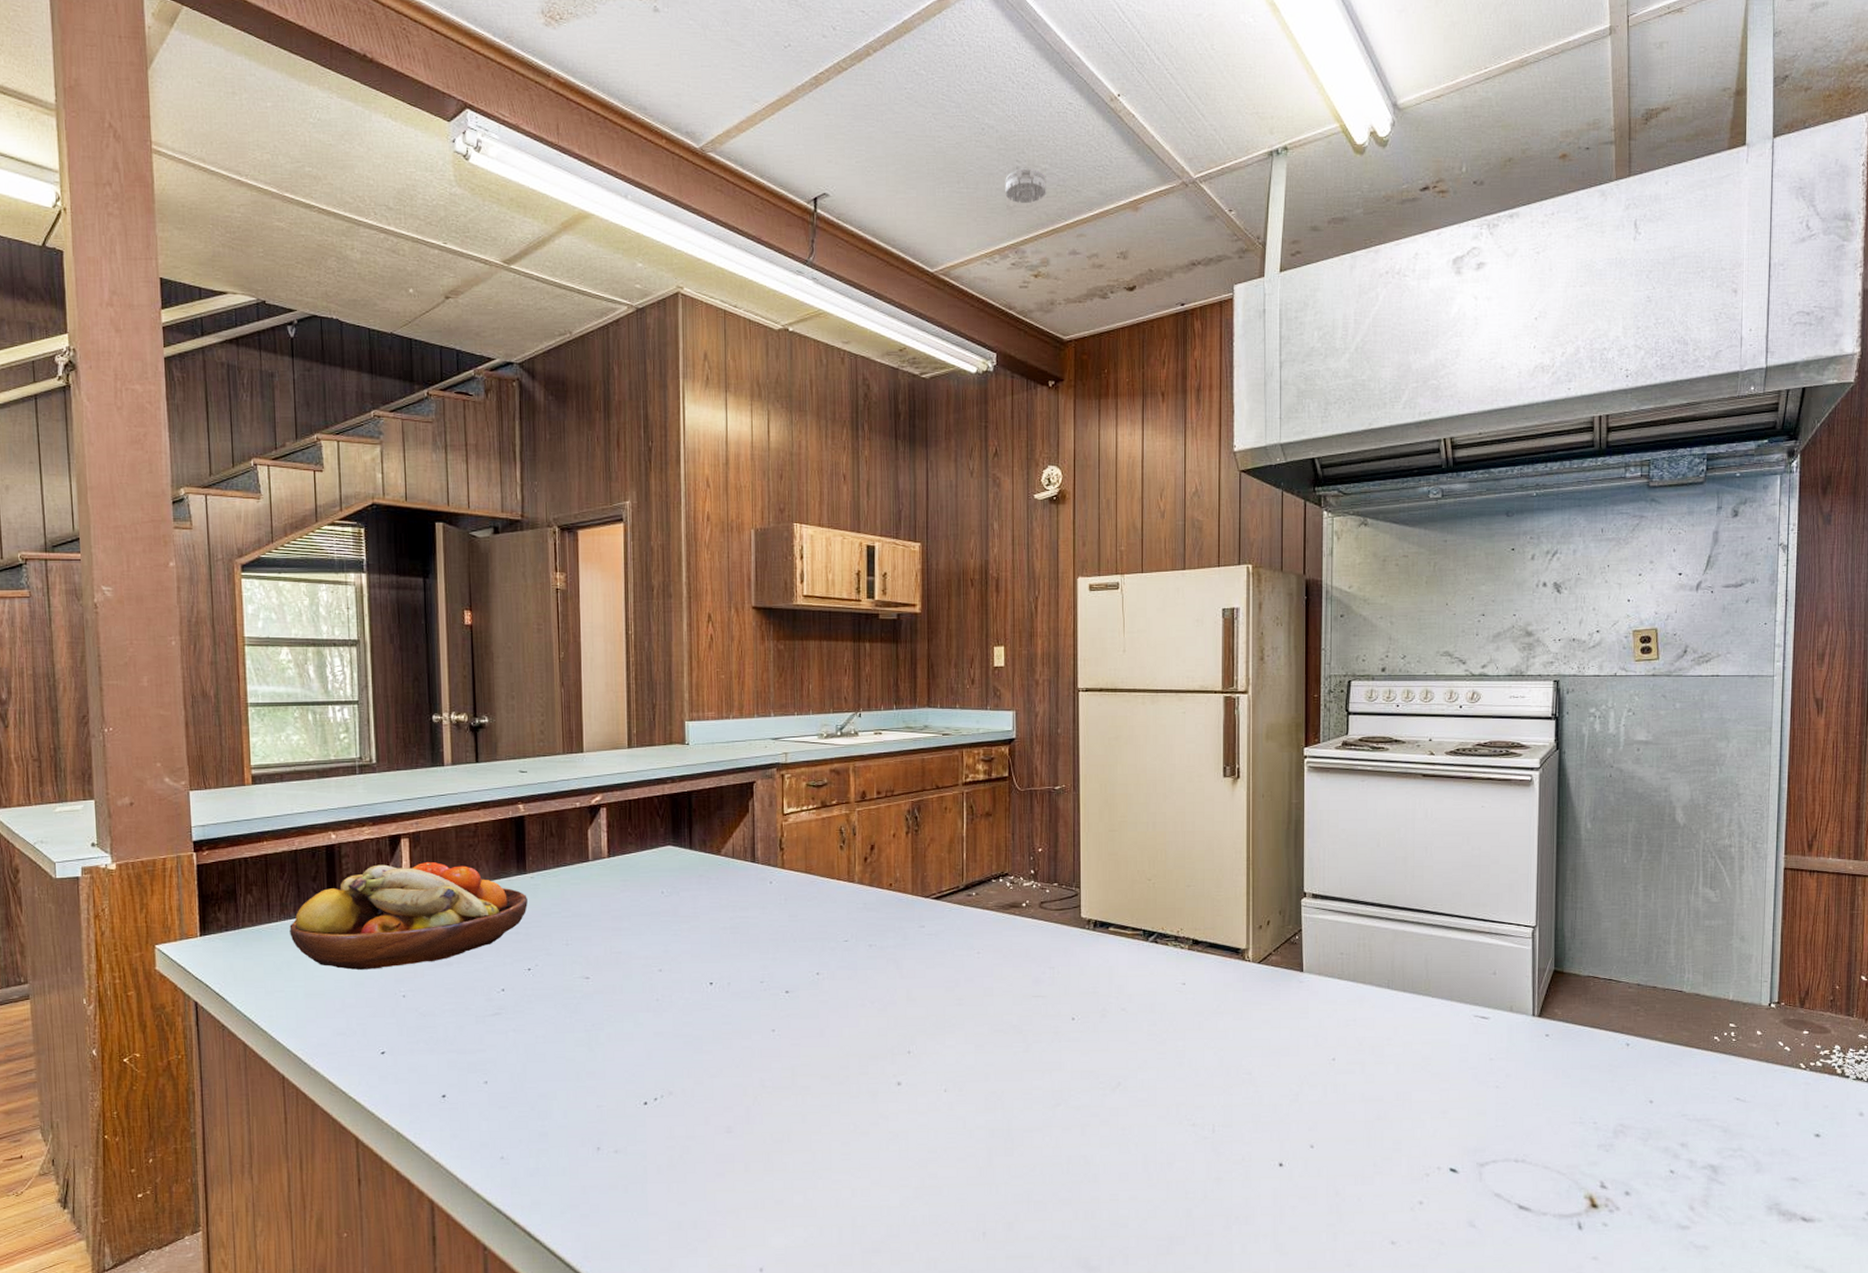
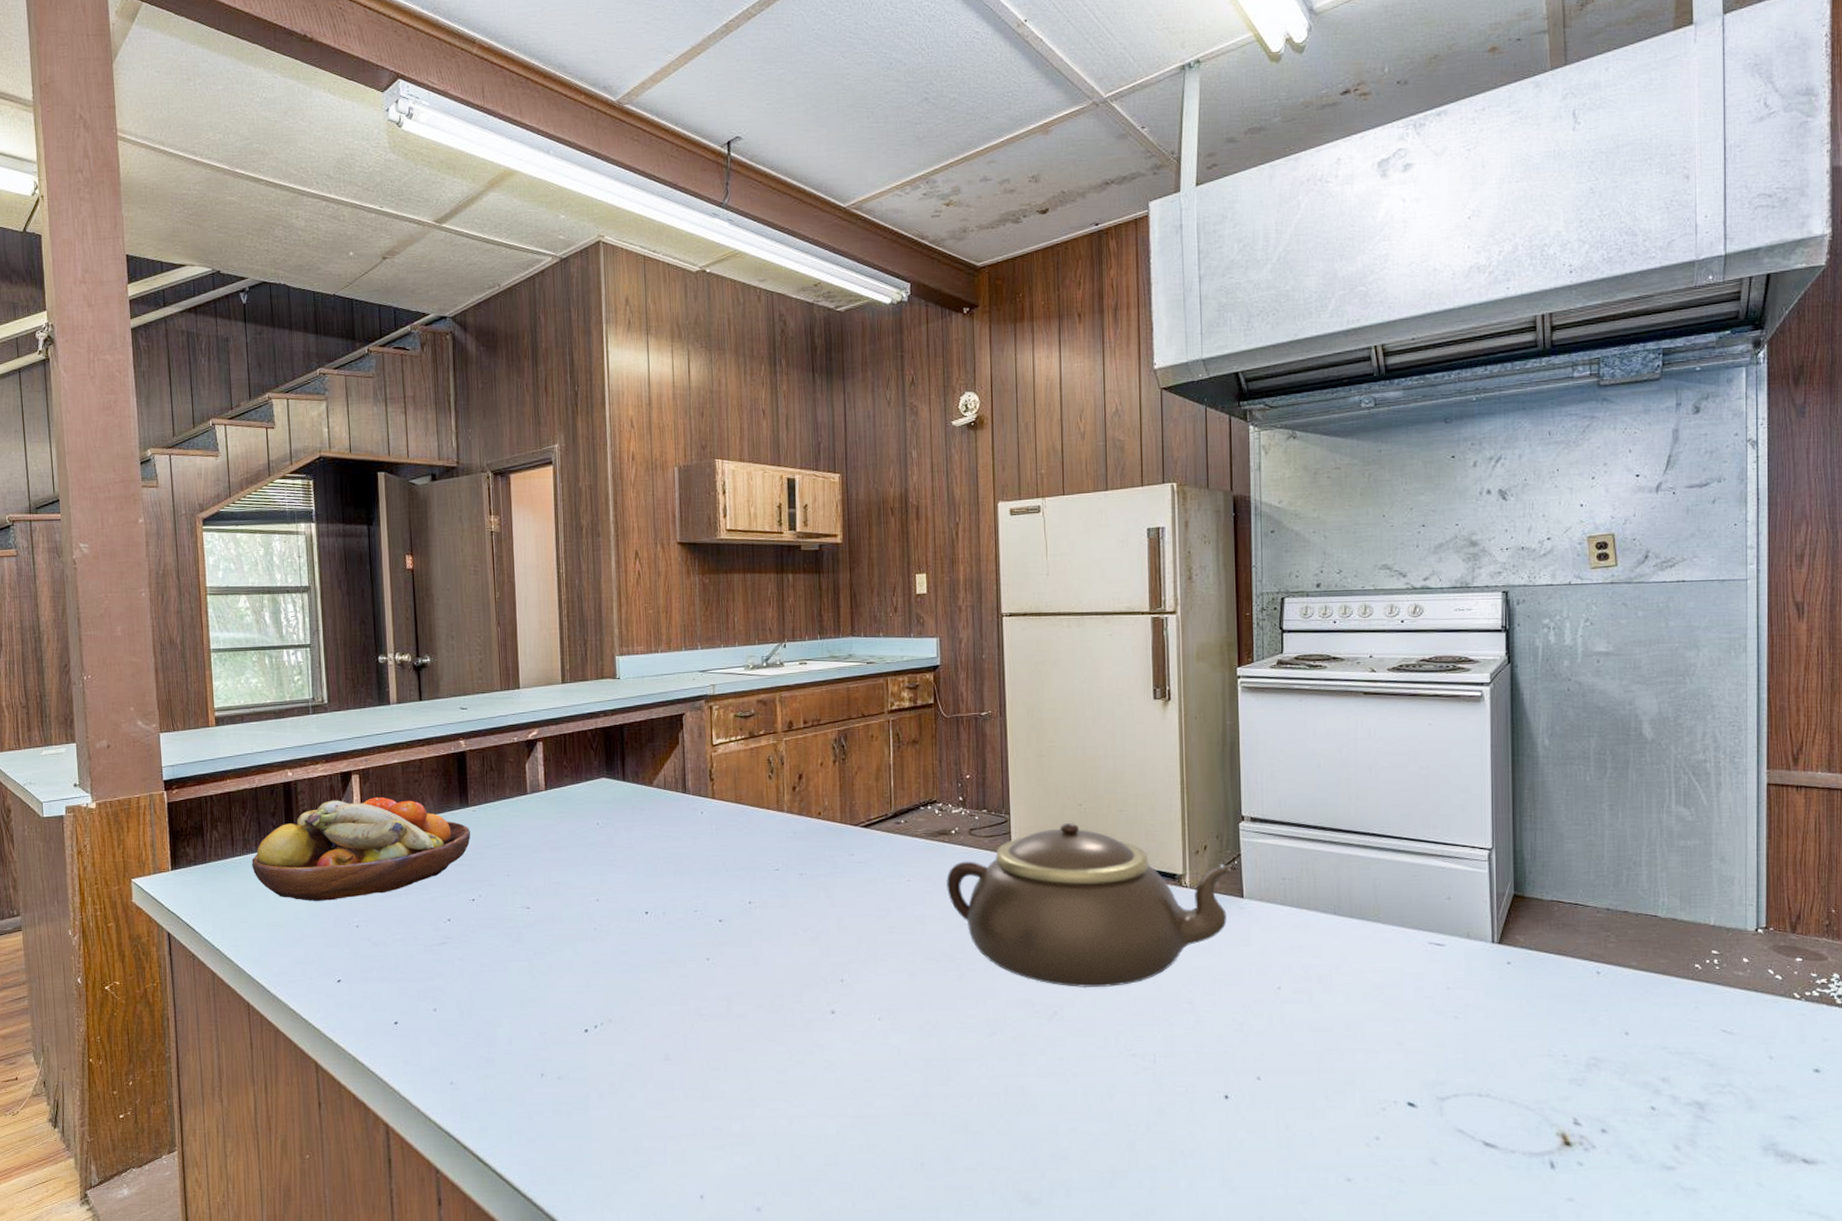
smoke detector: present [1005,168,1046,204] -> none [914,99,956,135]
teapot: none [1015,896,1295,1060] -> present [945,822,1234,988]

